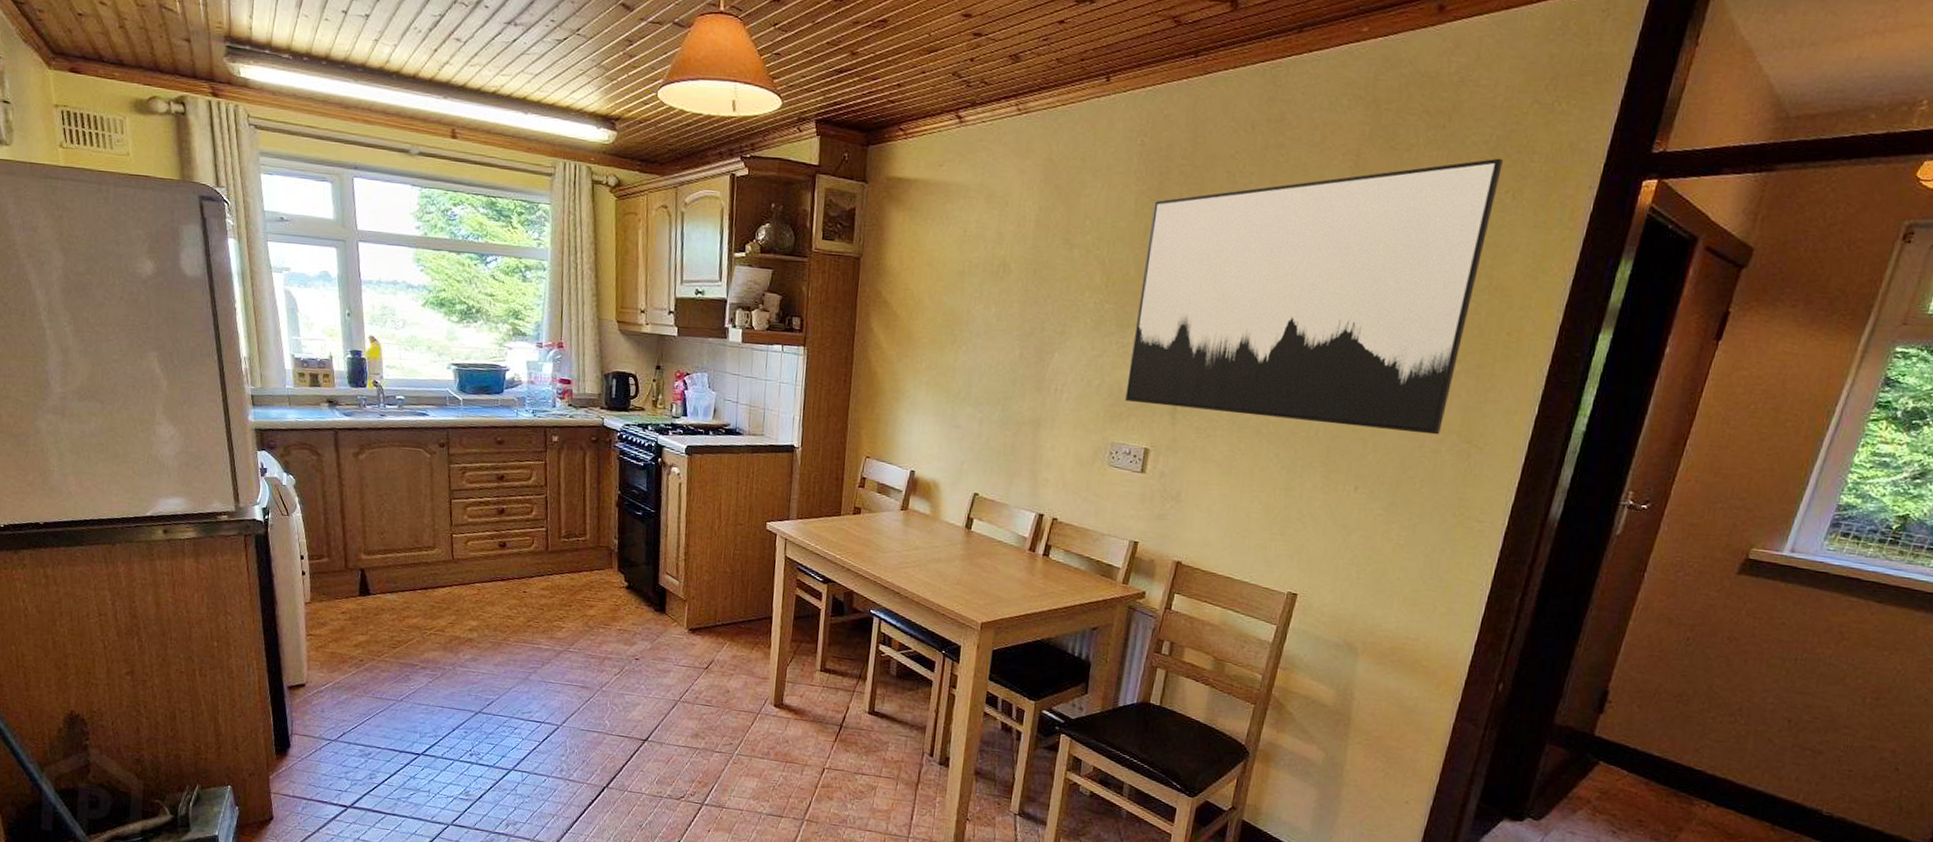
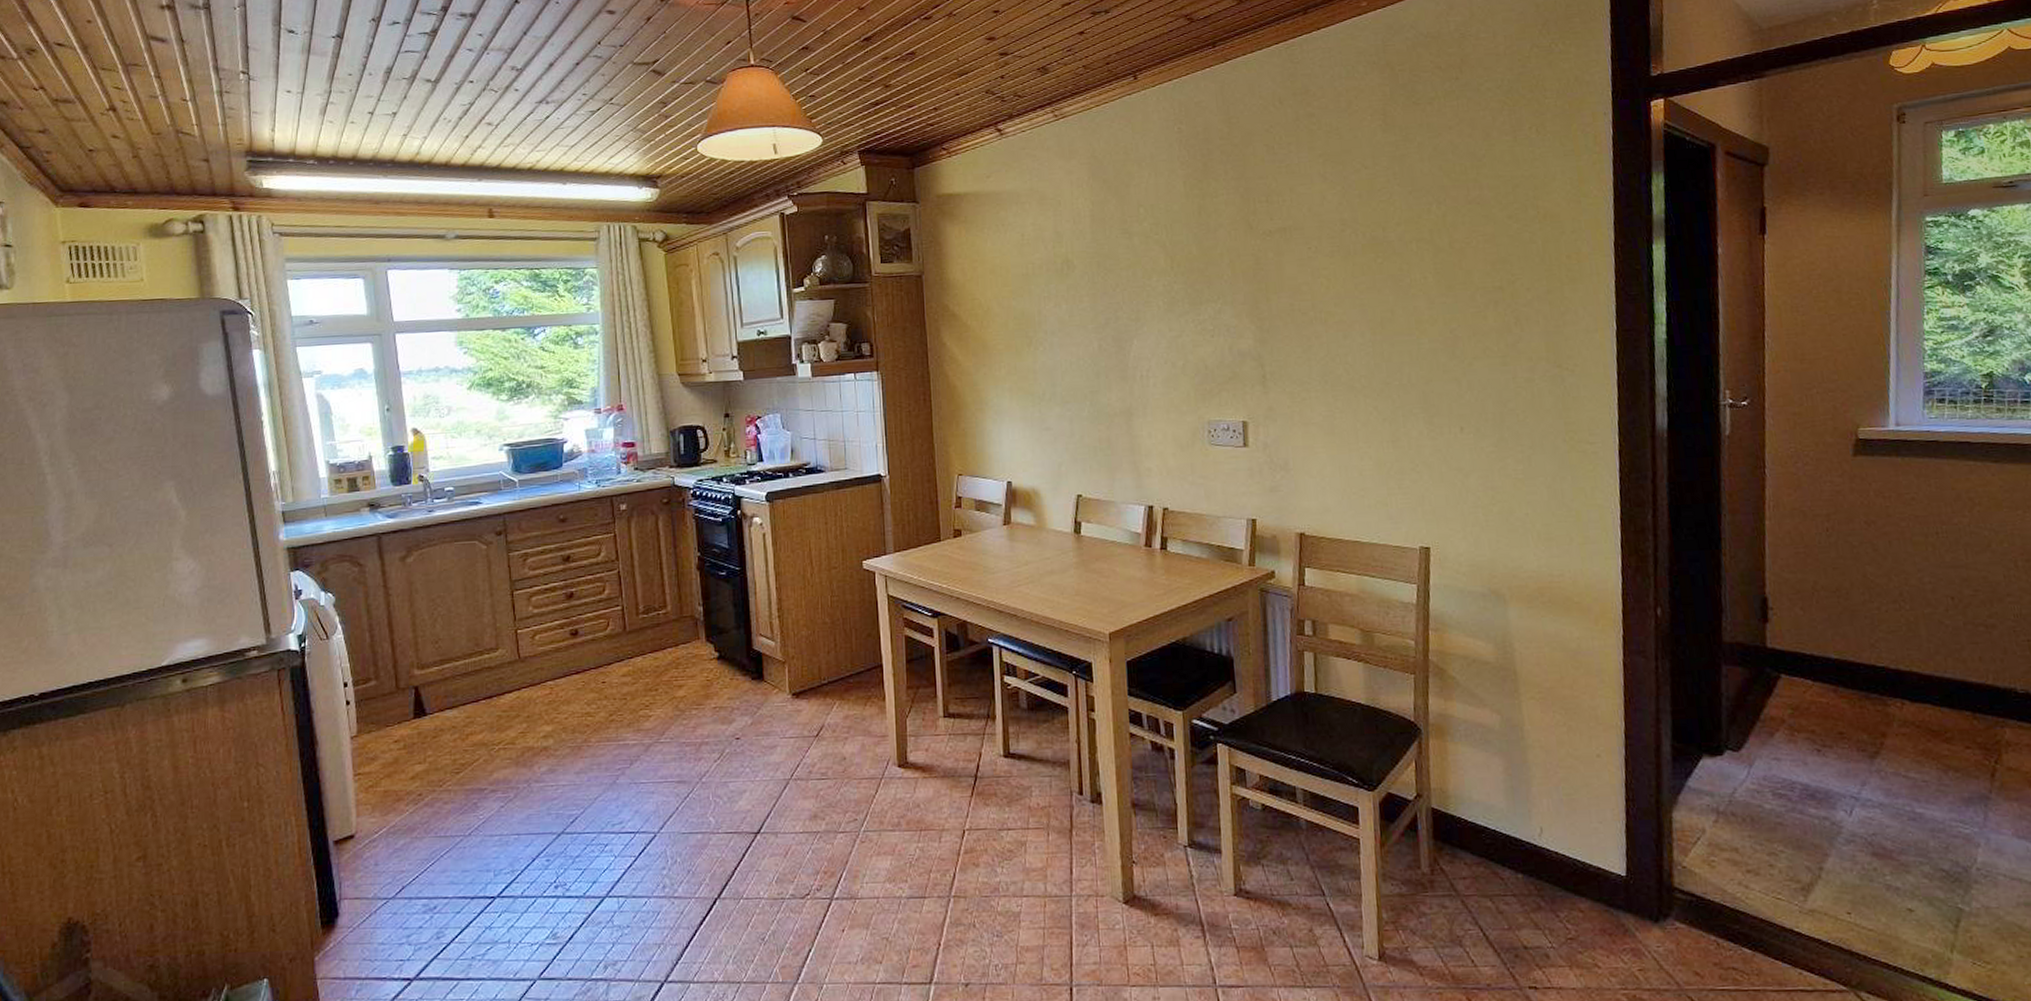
wall art: present [1125,158,1503,435] -> none [1202,99,1529,377]

